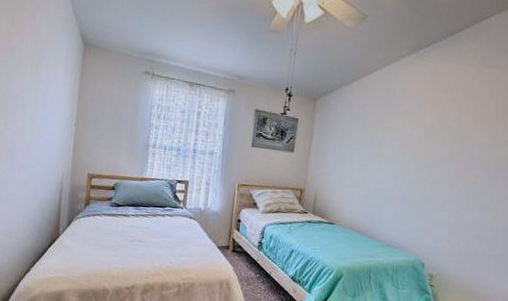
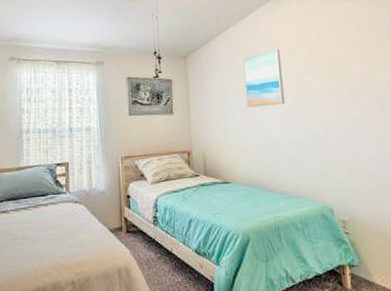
wall art: none [365,105,411,161] -> present [243,49,285,108]

